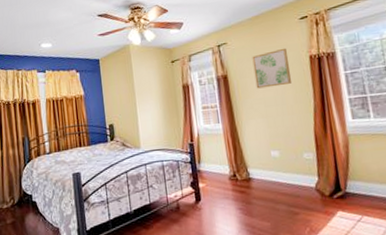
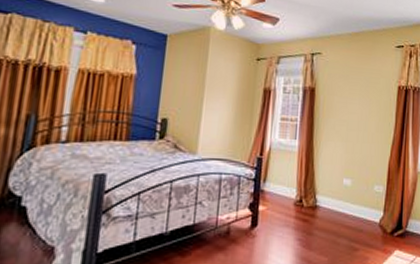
wall art: present [252,47,292,89] -> none [342,72,380,111]

